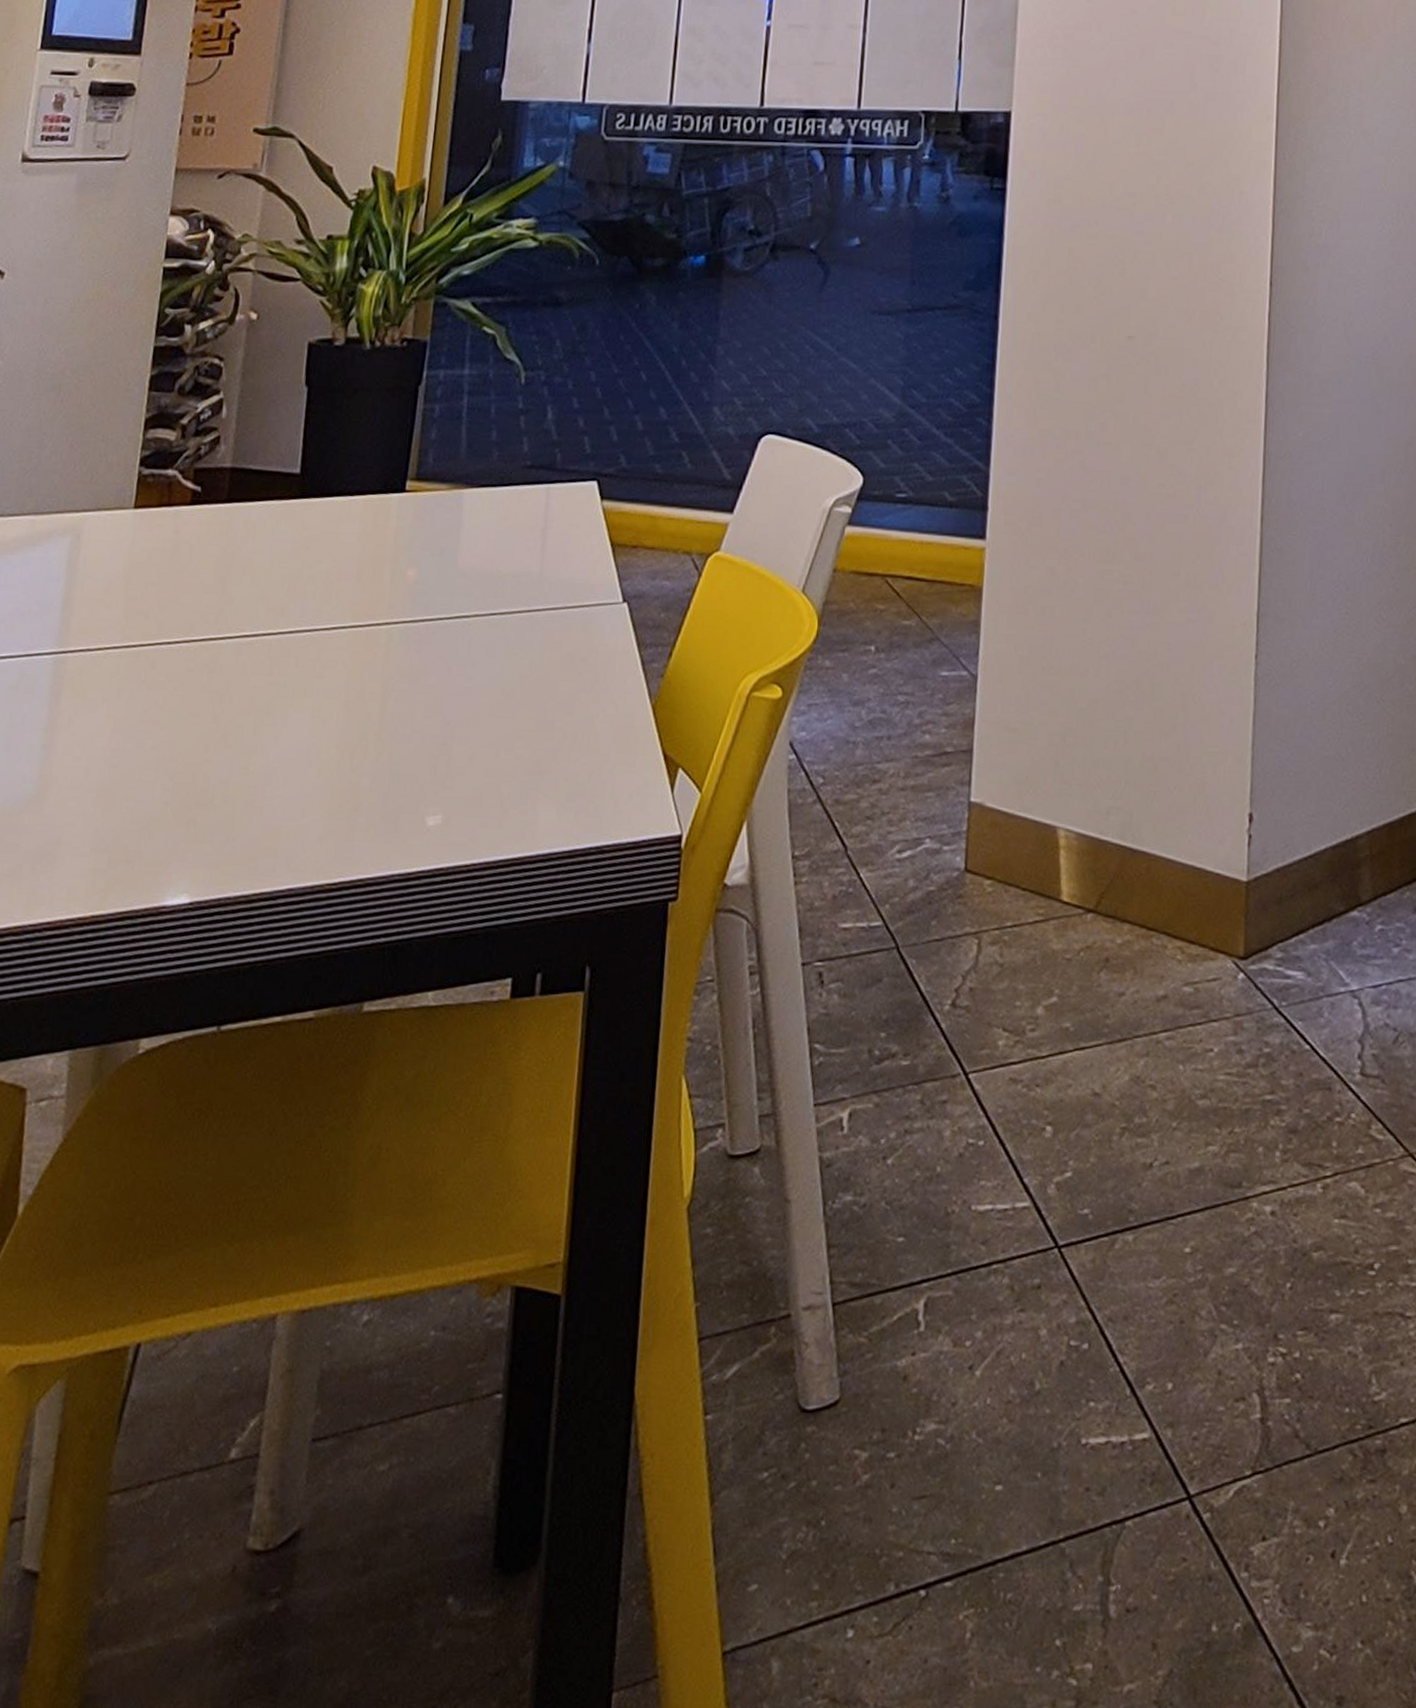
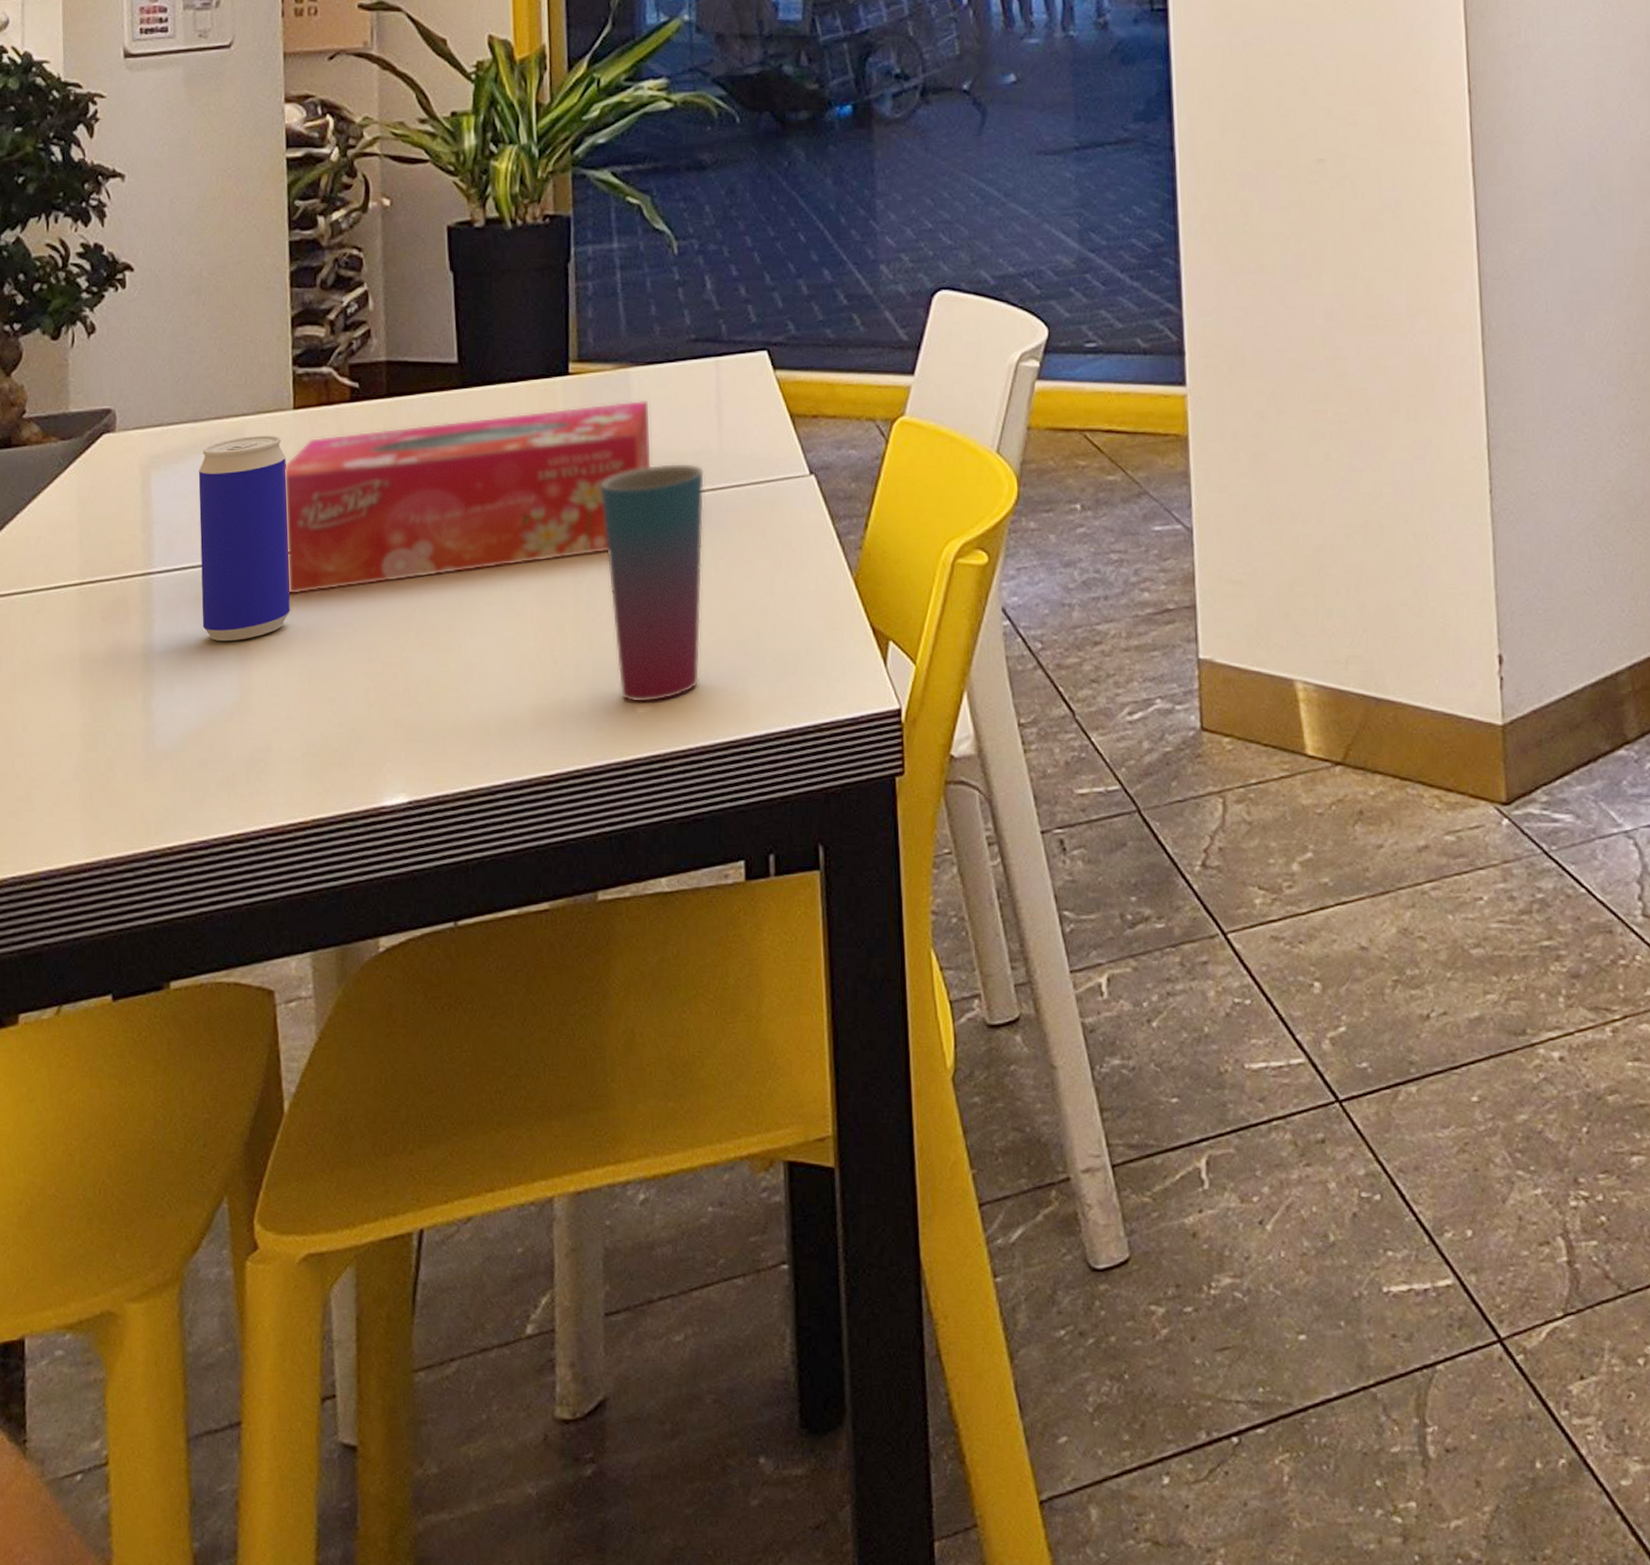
beverage can: none [11,531,120,733] -> present [198,435,290,642]
tissue box: none [102,520,479,691] -> present [285,399,652,595]
cup: none [412,582,523,816] -> present [601,462,705,702]

